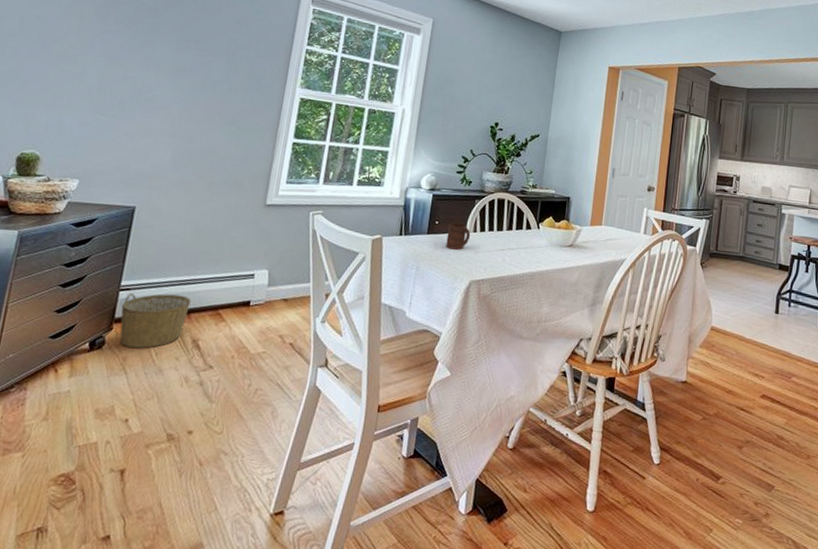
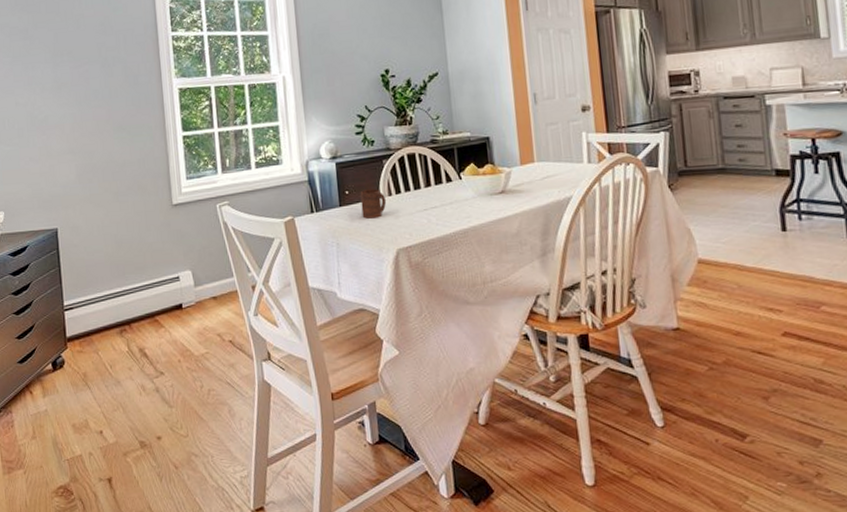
basket: present [119,294,191,349] -> none [69,307,129,364]

